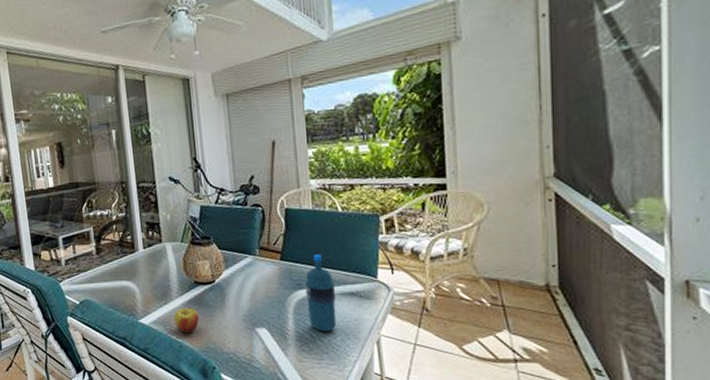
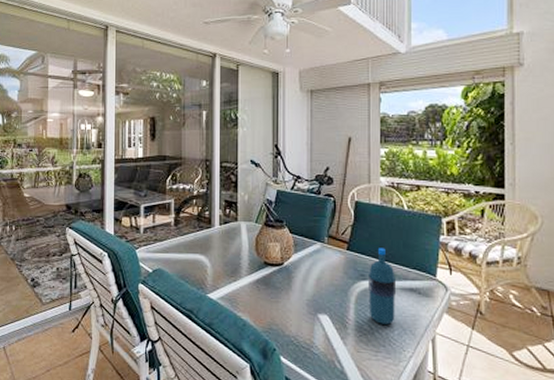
apple: present [173,308,200,334] -> none [241,287,265,313]

